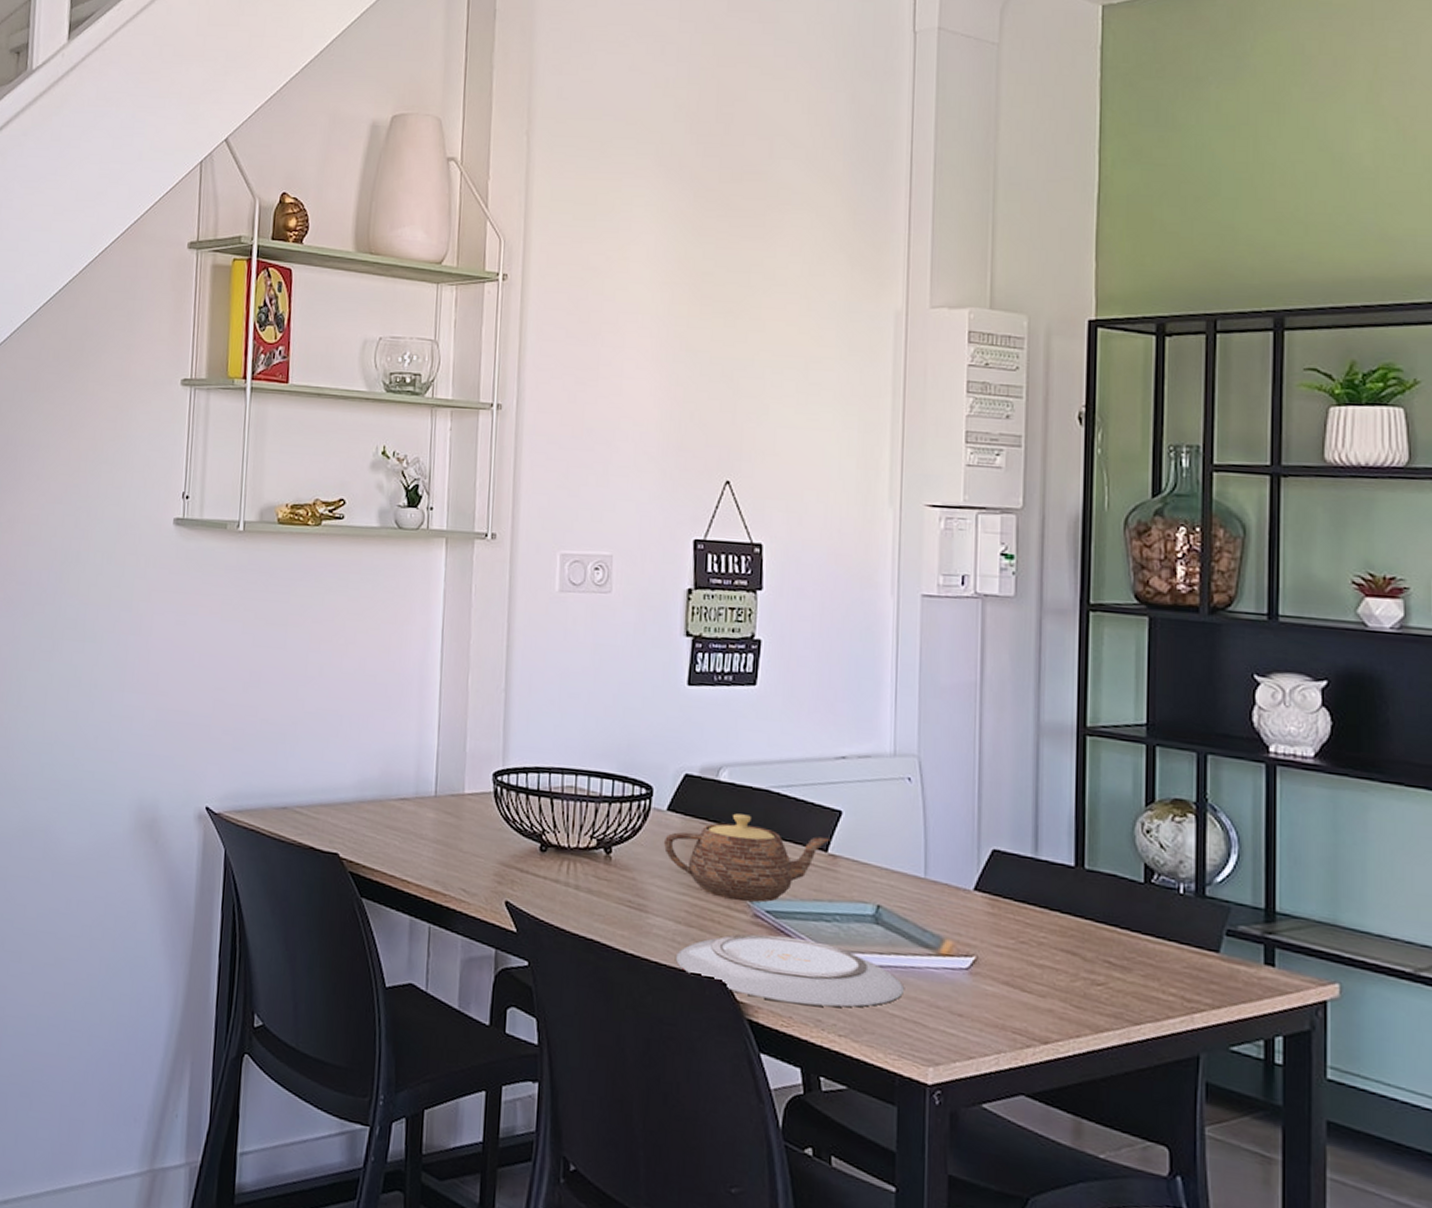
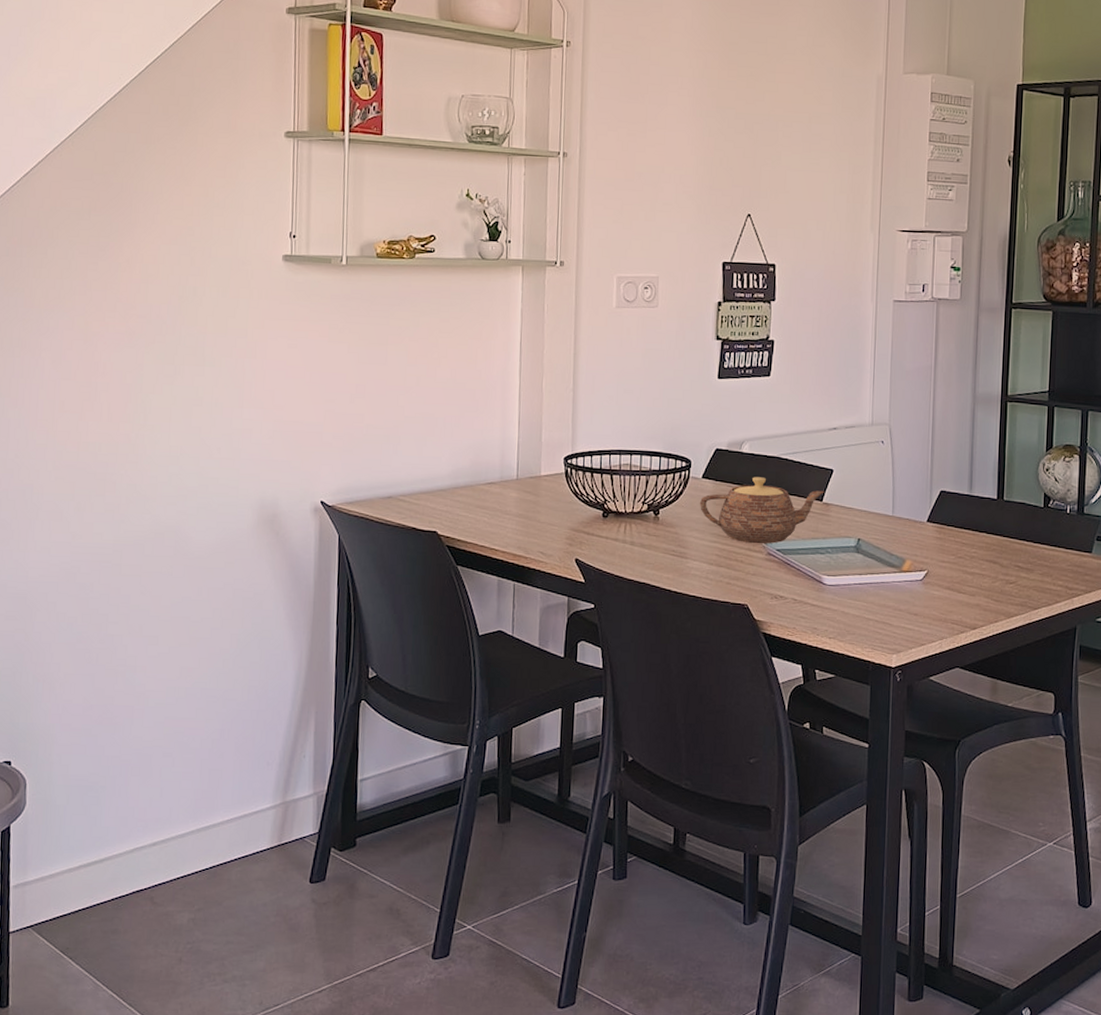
plate: present [676,933,904,1008] -> none [709,567,876,618]

